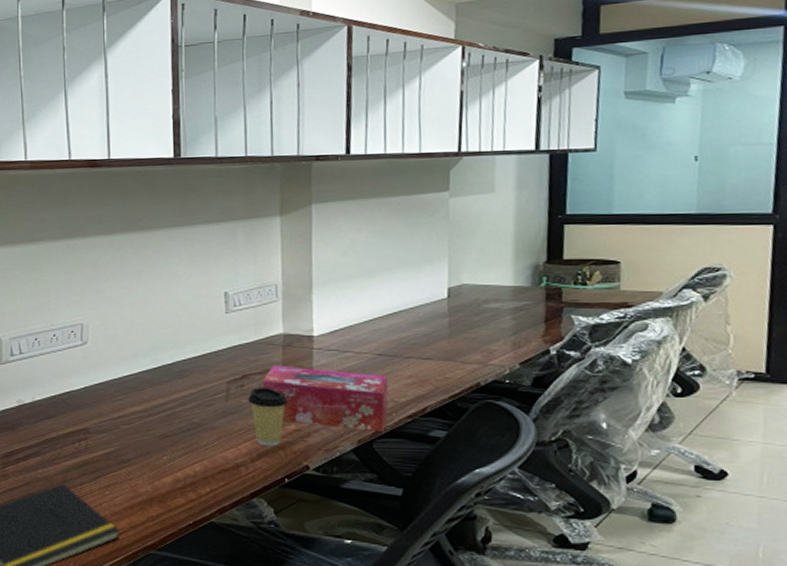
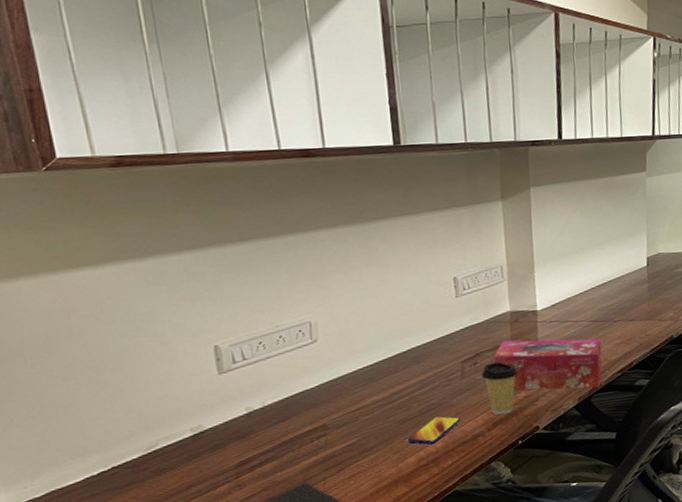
smartphone: none [166,436,222,466] -> present [408,416,460,445]

